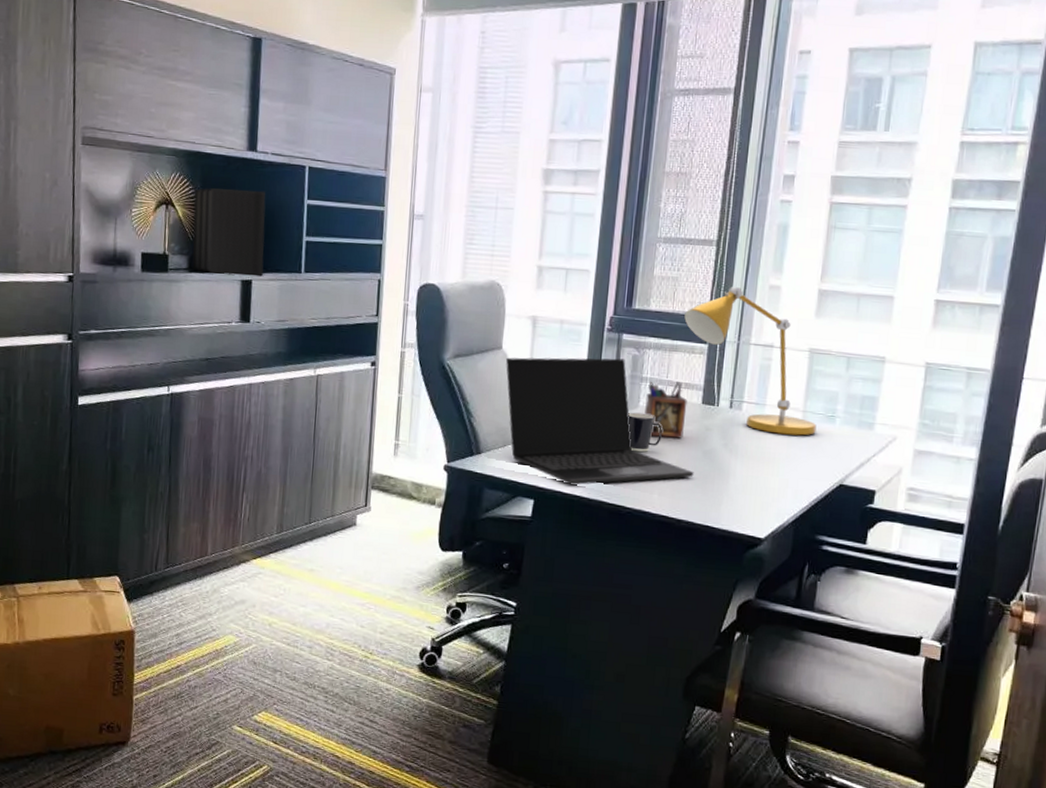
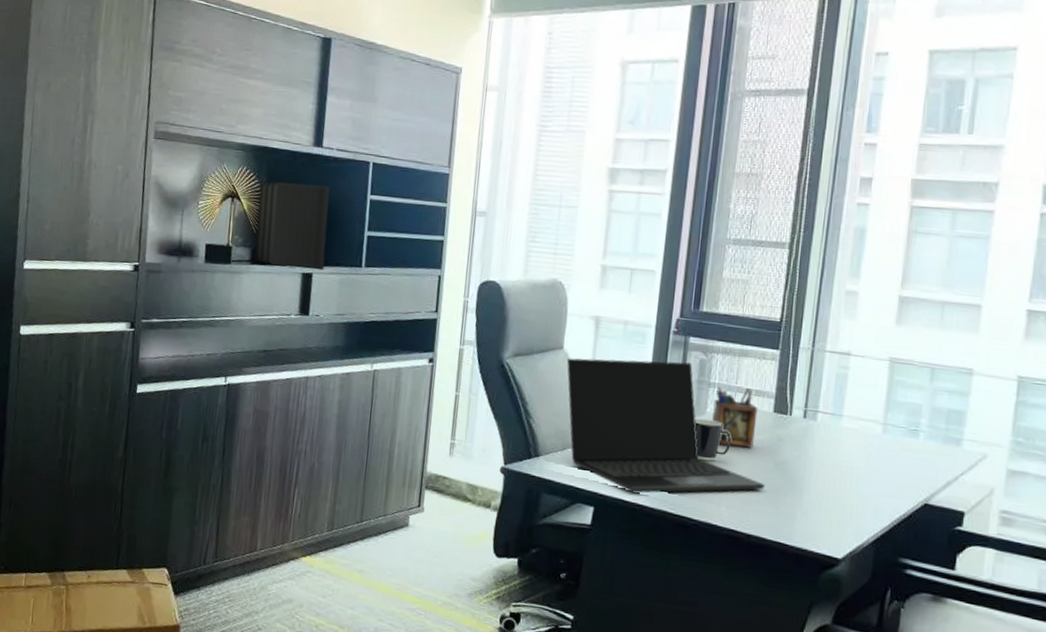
desk lamp: present [684,286,817,436] -> none [755,290,898,450]

